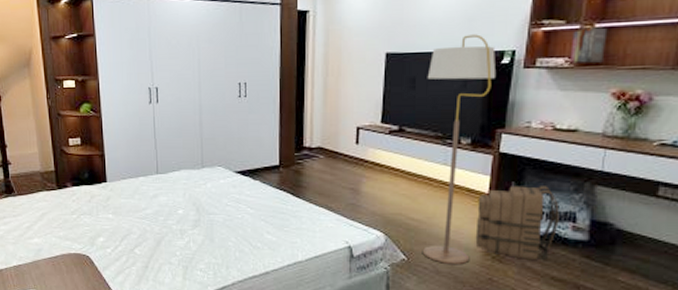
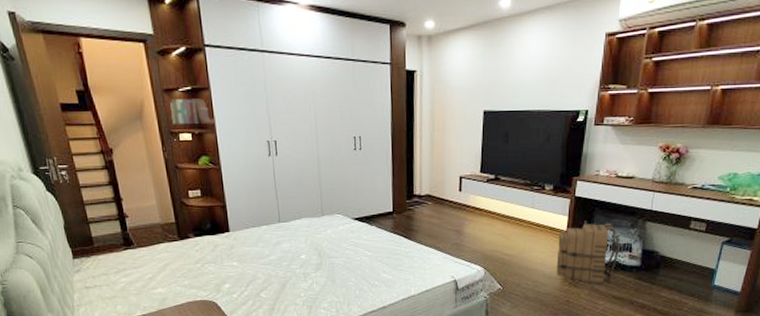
books: none [57,45,99,73] -> present [170,98,216,125]
floor lamp: present [422,34,497,265] -> none [514,96,573,291]
books: present [570,27,608,64] -> none [629,92,658,122]

